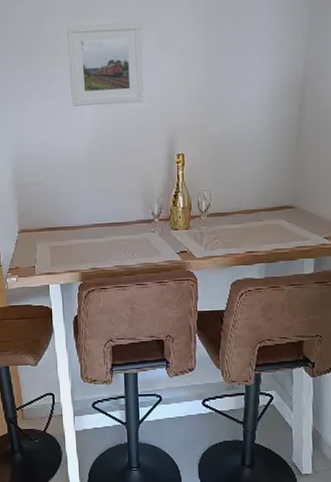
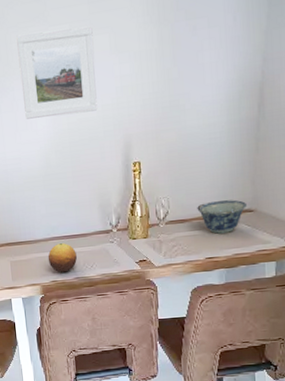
fruit: none [88,230,118,260] -> present [47,243,77,273]
bowl: none [238,195,288,228] -> present [197,199,248,234]

